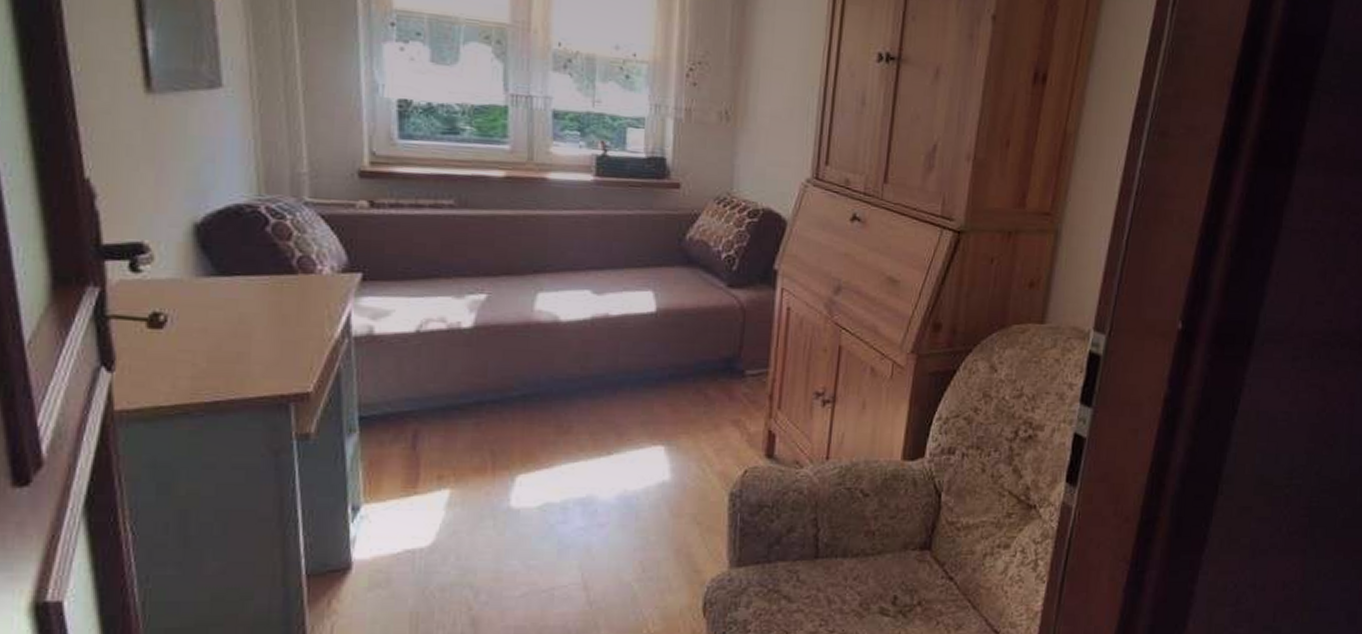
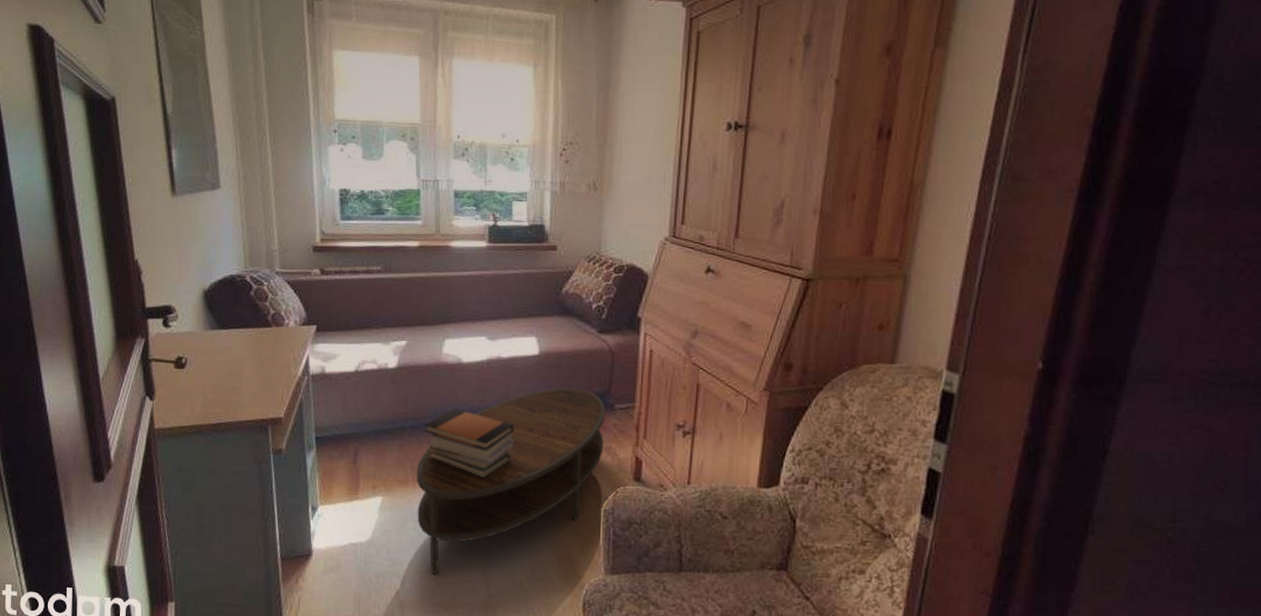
coffee table: none [496,351,735,583] -> present [416,388,606,575]
book stack: none [508,377,625,461] -> present [424,408,515,478]

